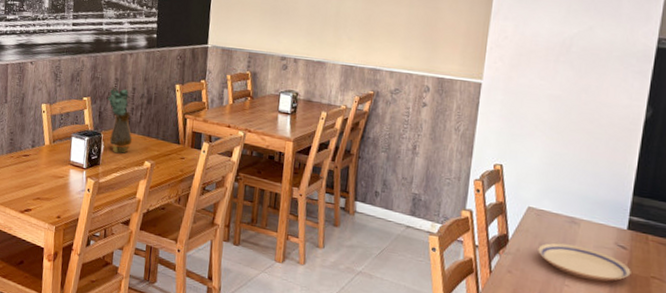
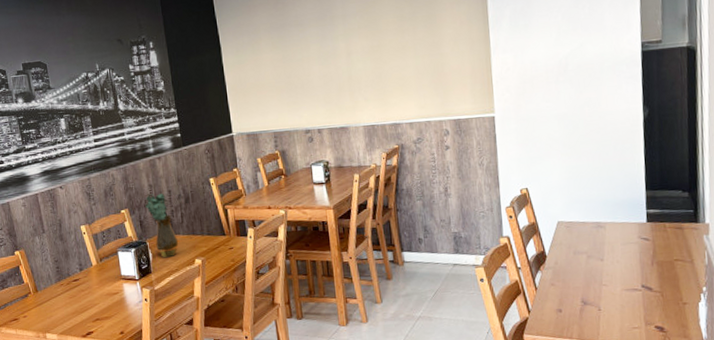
plate: present [538,243,631,283] -> none [573,246,657,276]

